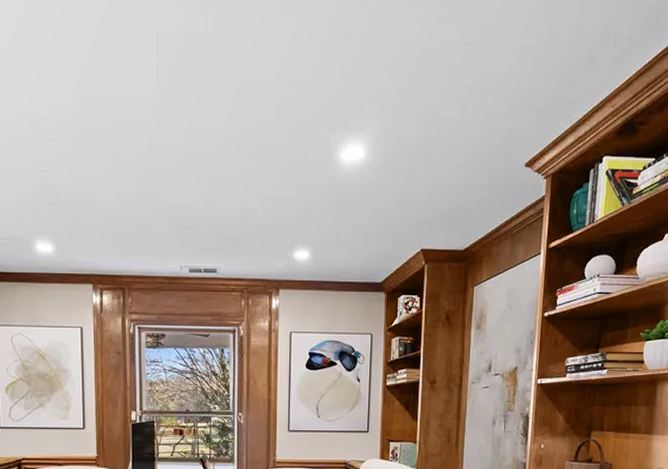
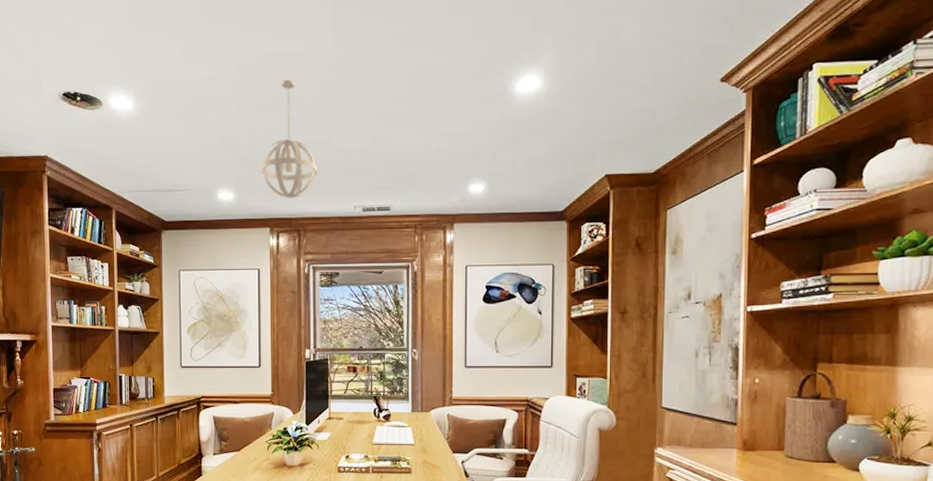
pendant light: none [82,126,142,254] -> present [261,79,317,198]

